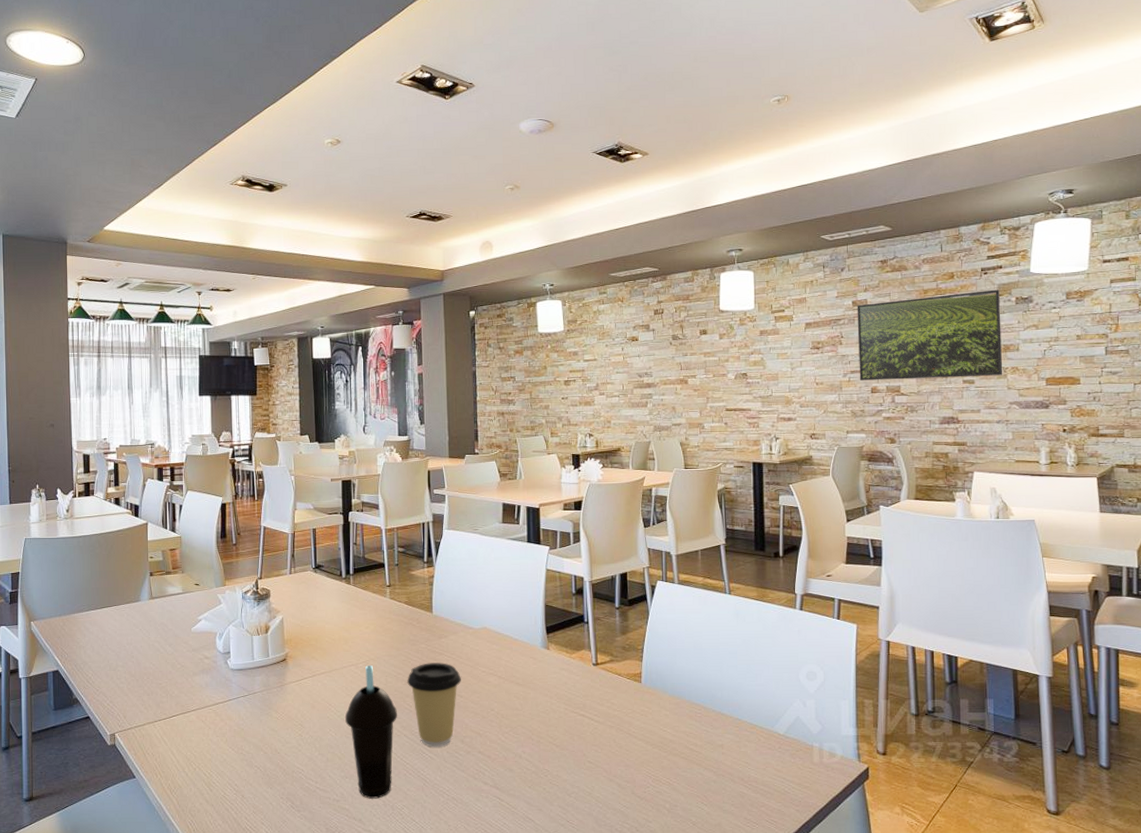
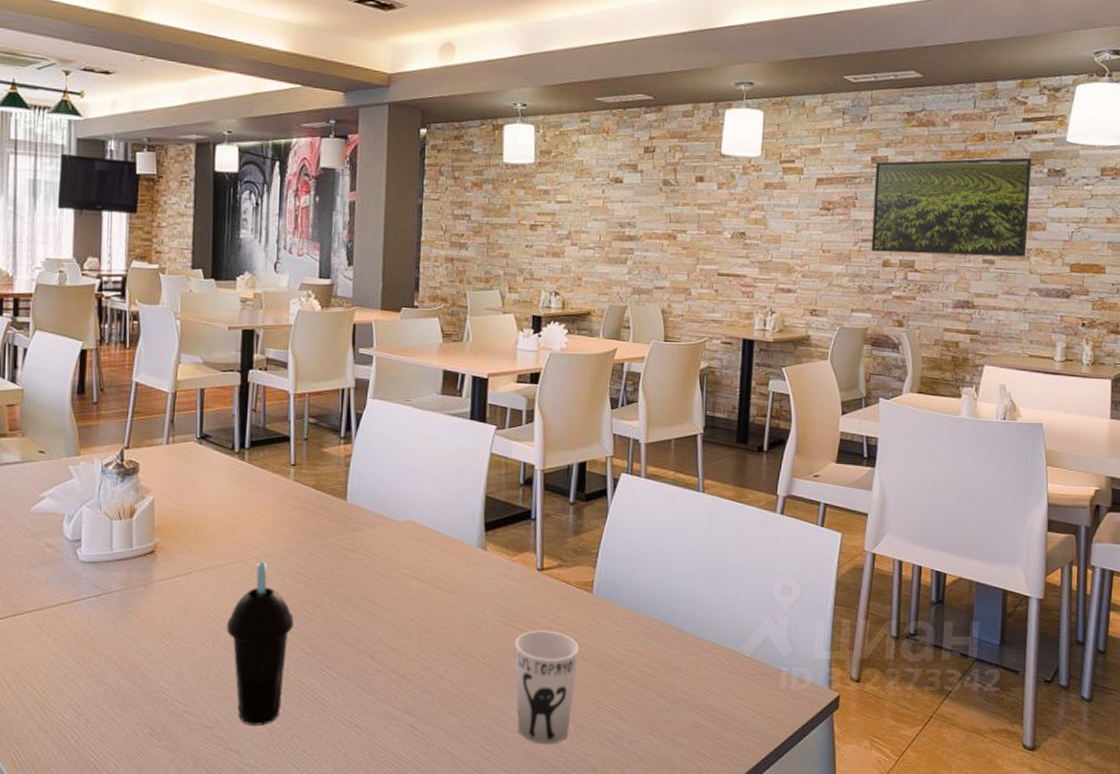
coffee cup: present [407,663,461,747] -> none [308,561,377,664]
cup: none [579,715,634,812] -> present [514,630,579,744]

